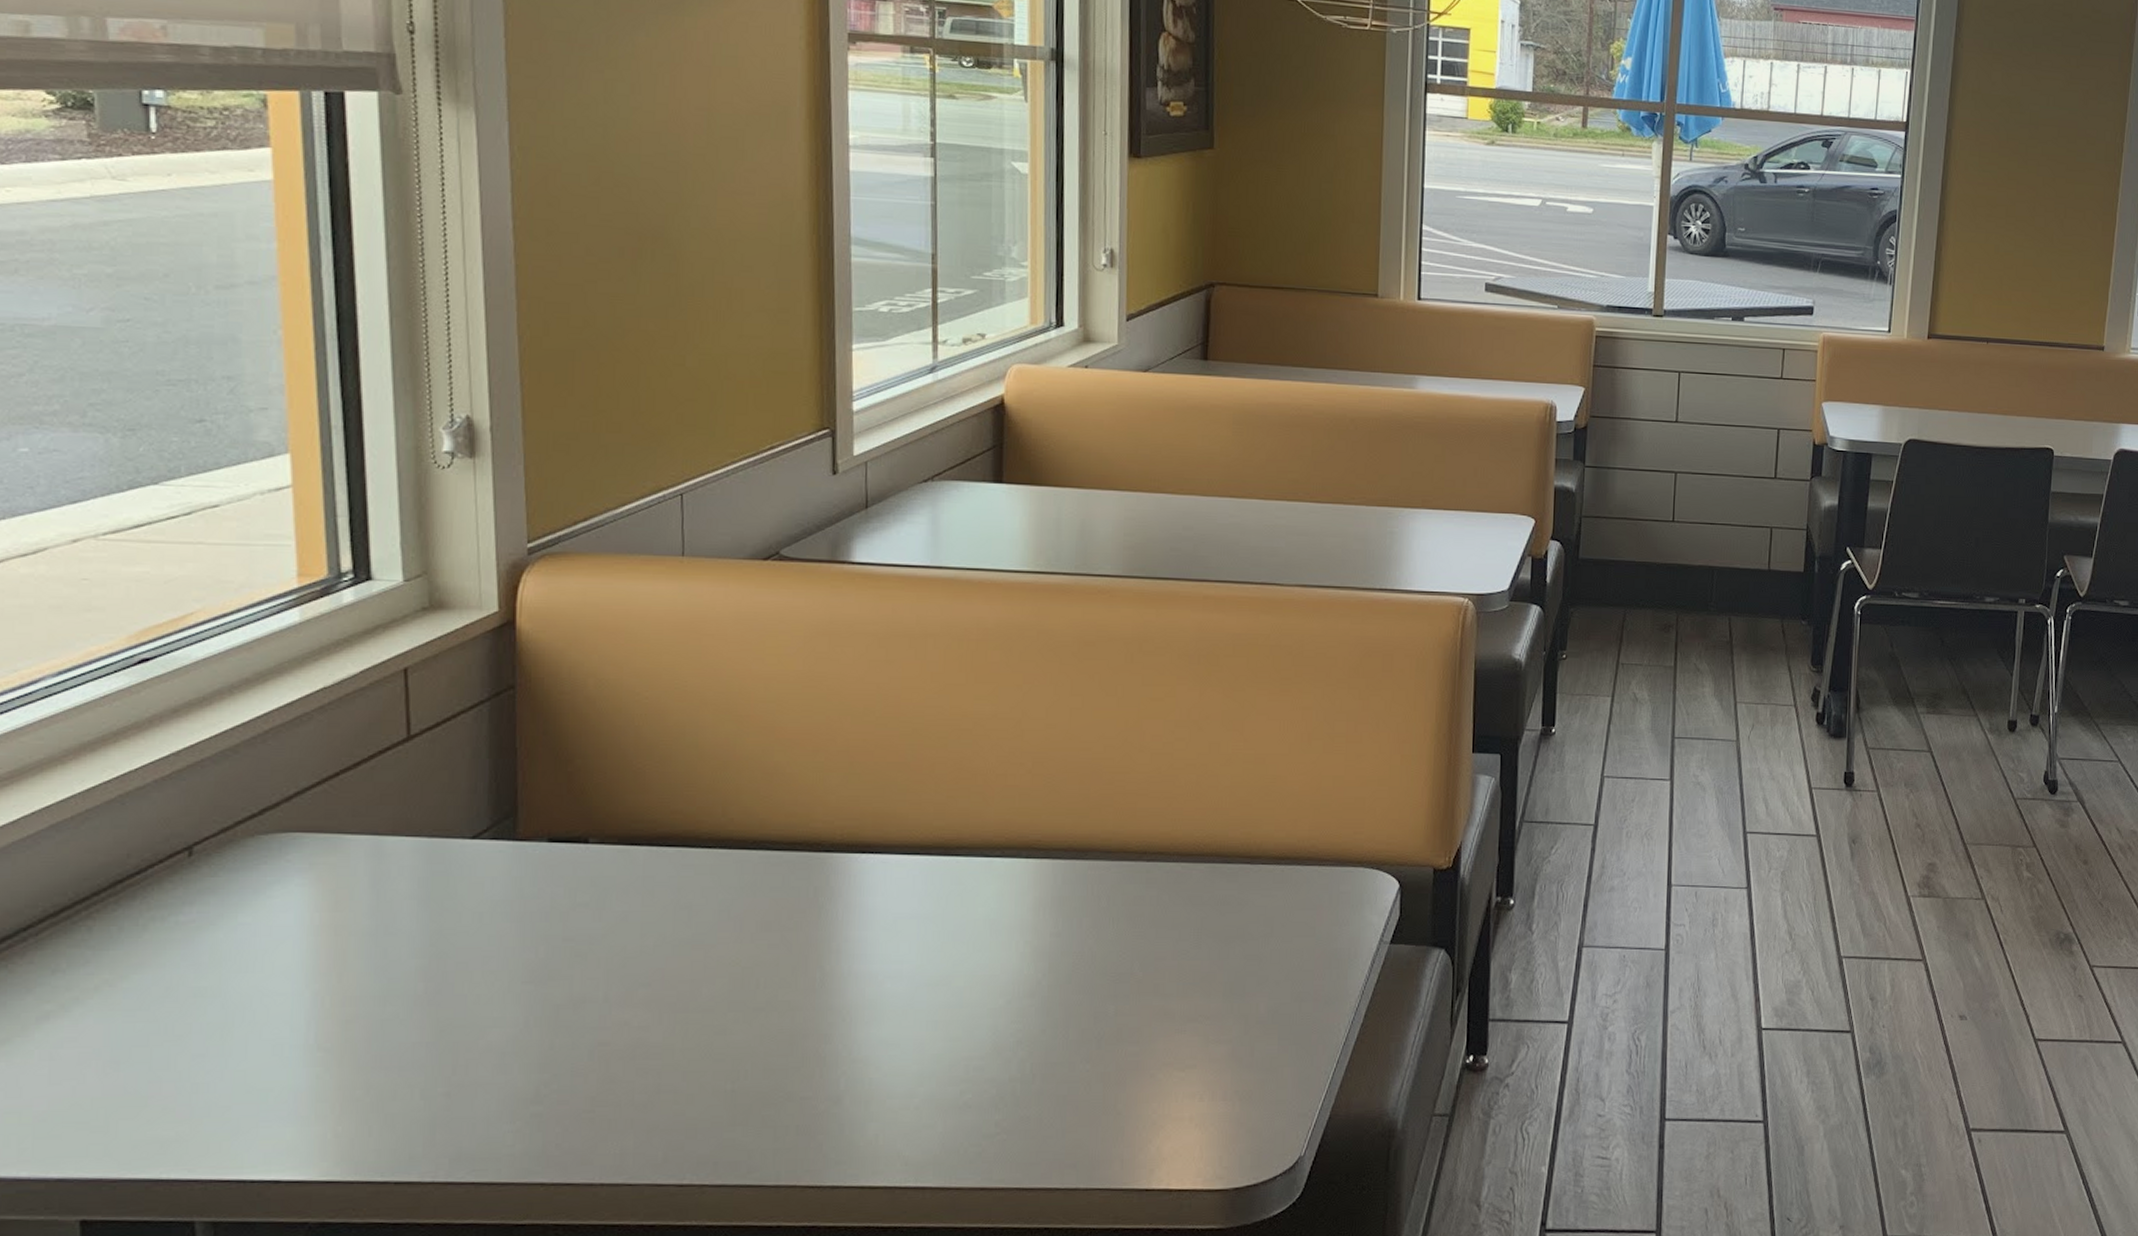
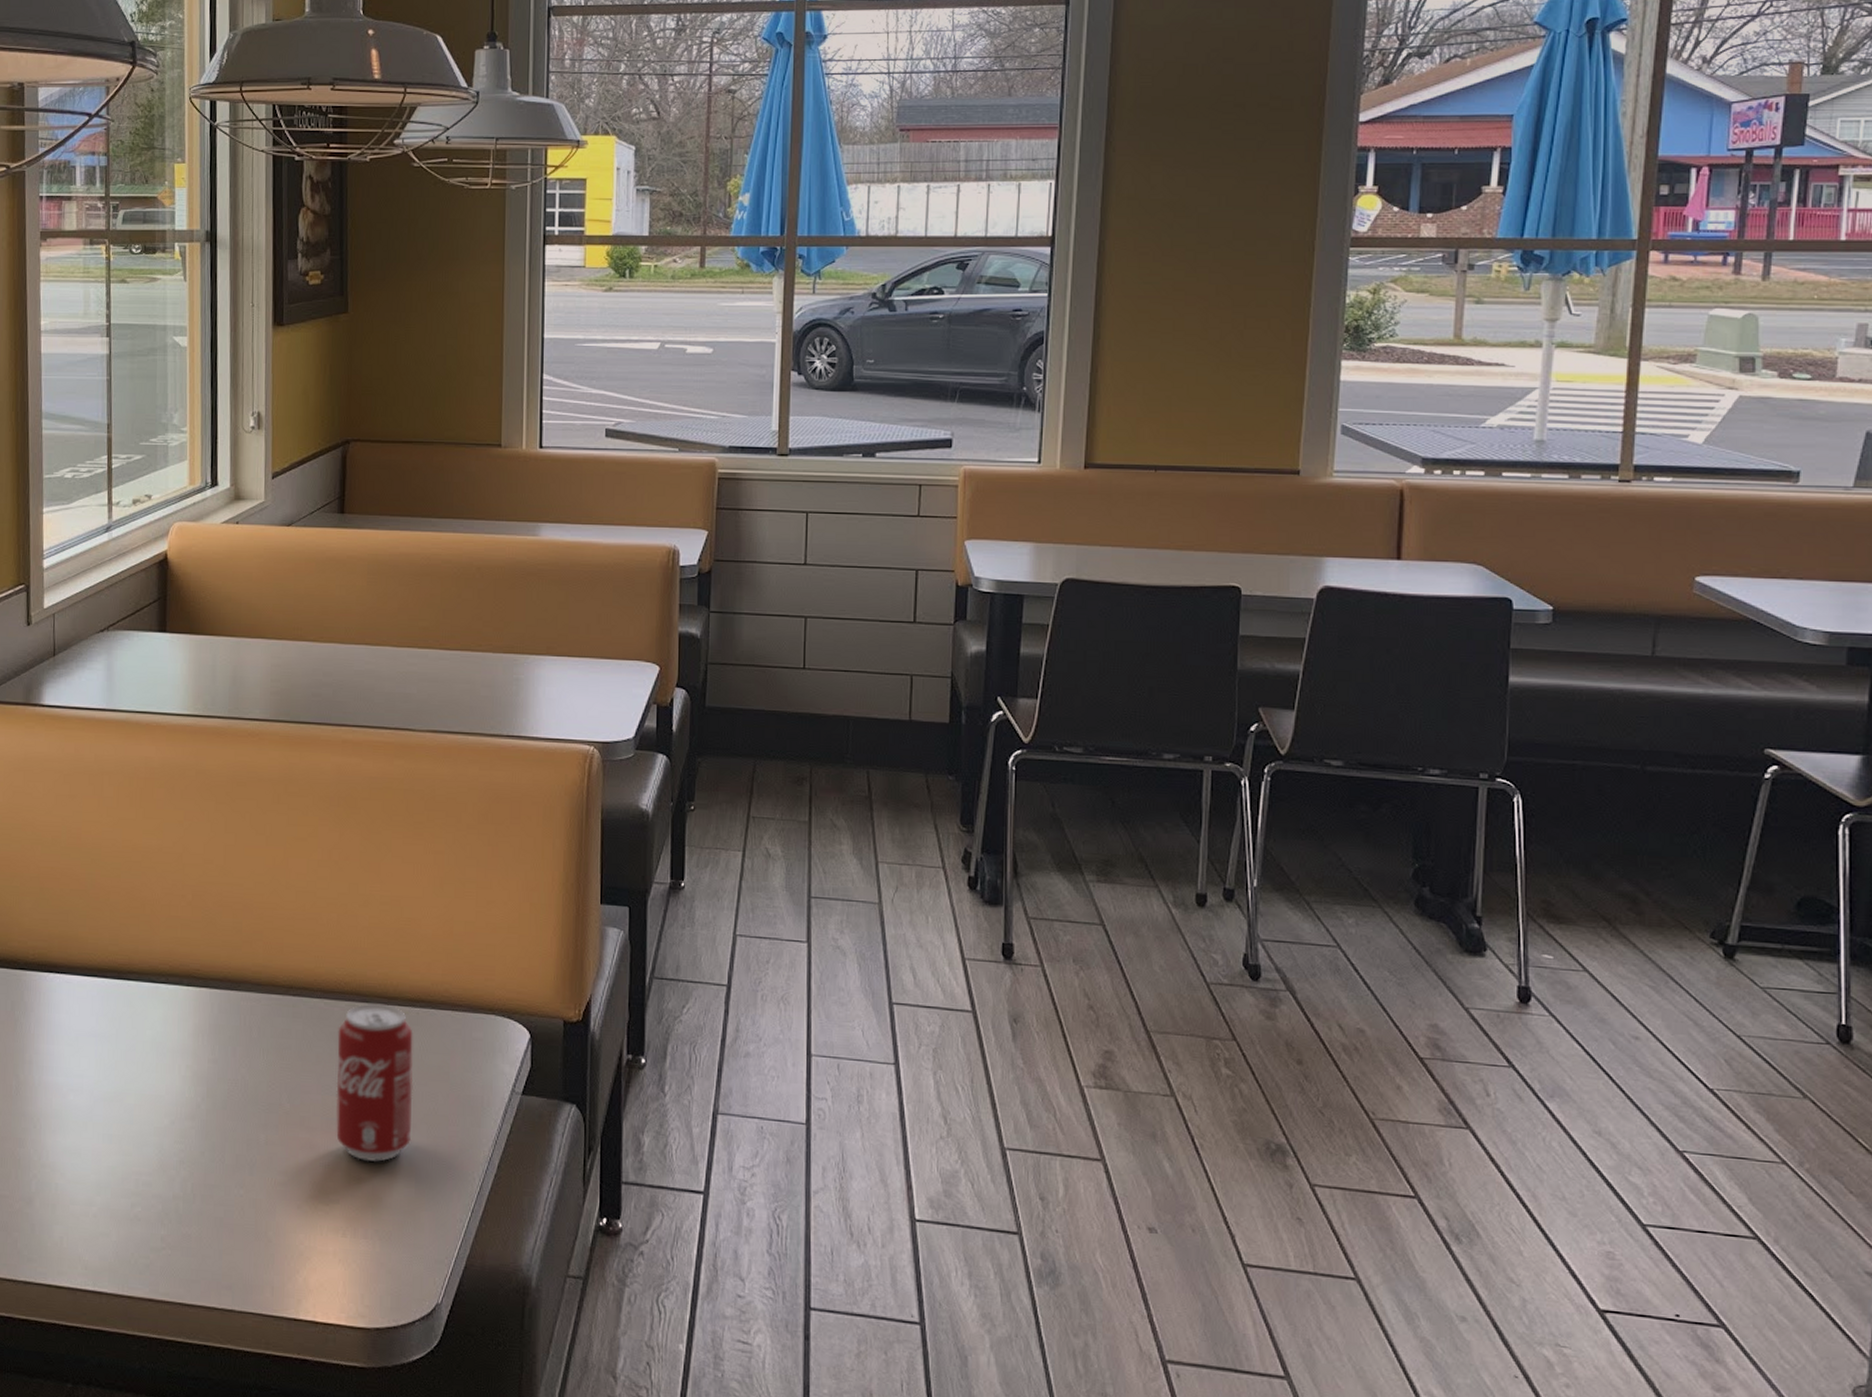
beverage can: none [1193,863,1278,1023] -> present [336,1003,413,1162]

